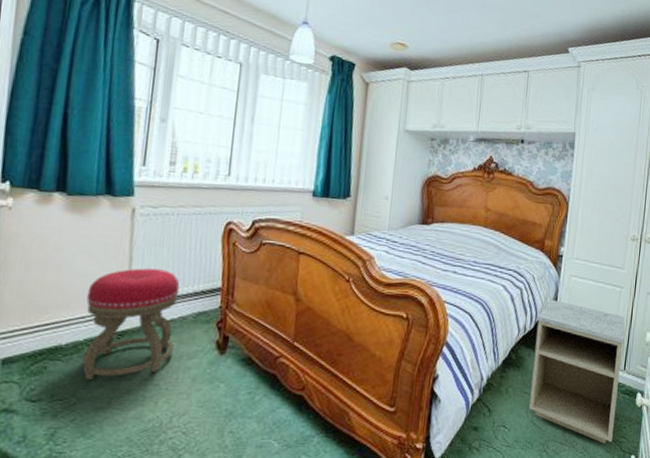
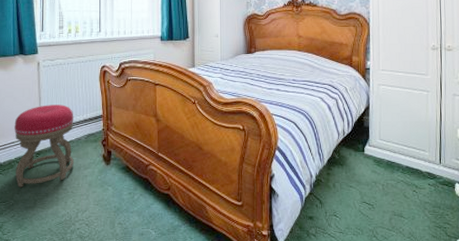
nightstand: present [529,299,625,444] -> none [353,106,437,230]

